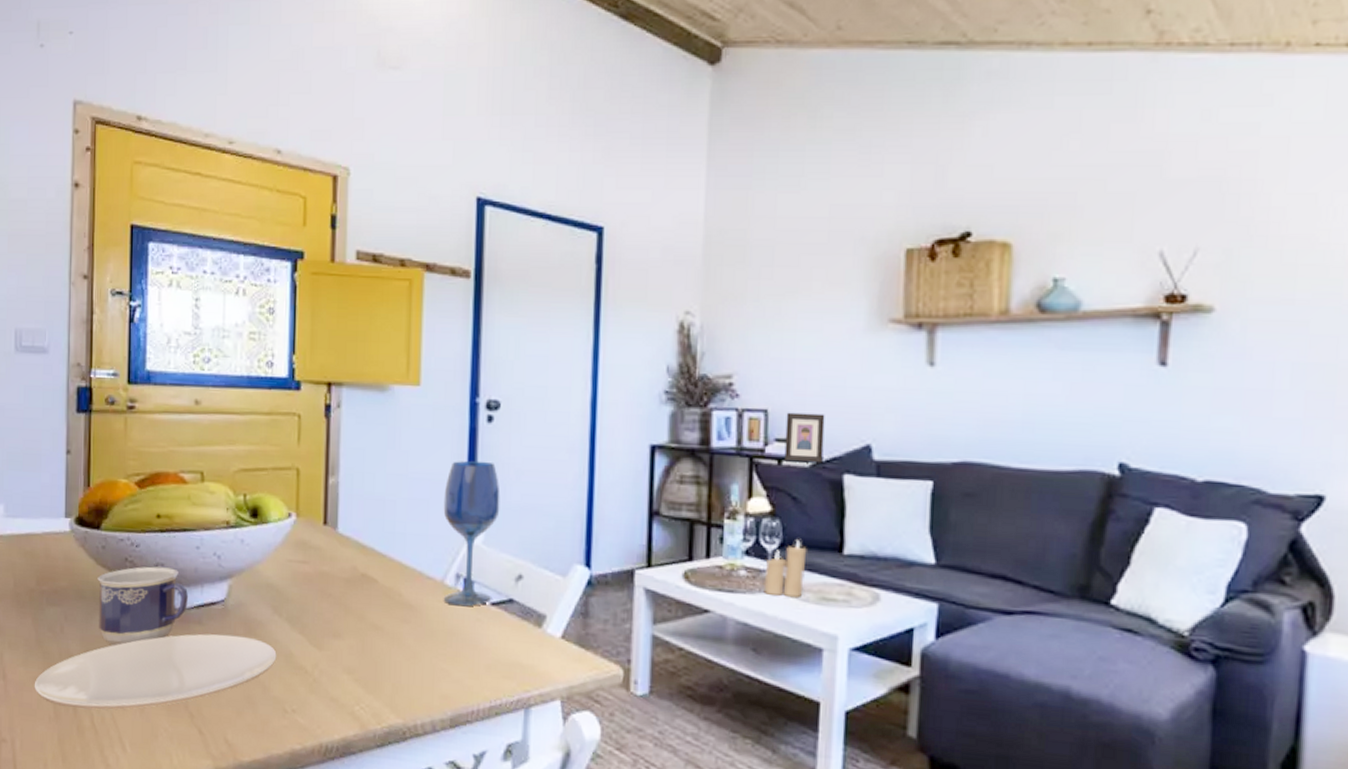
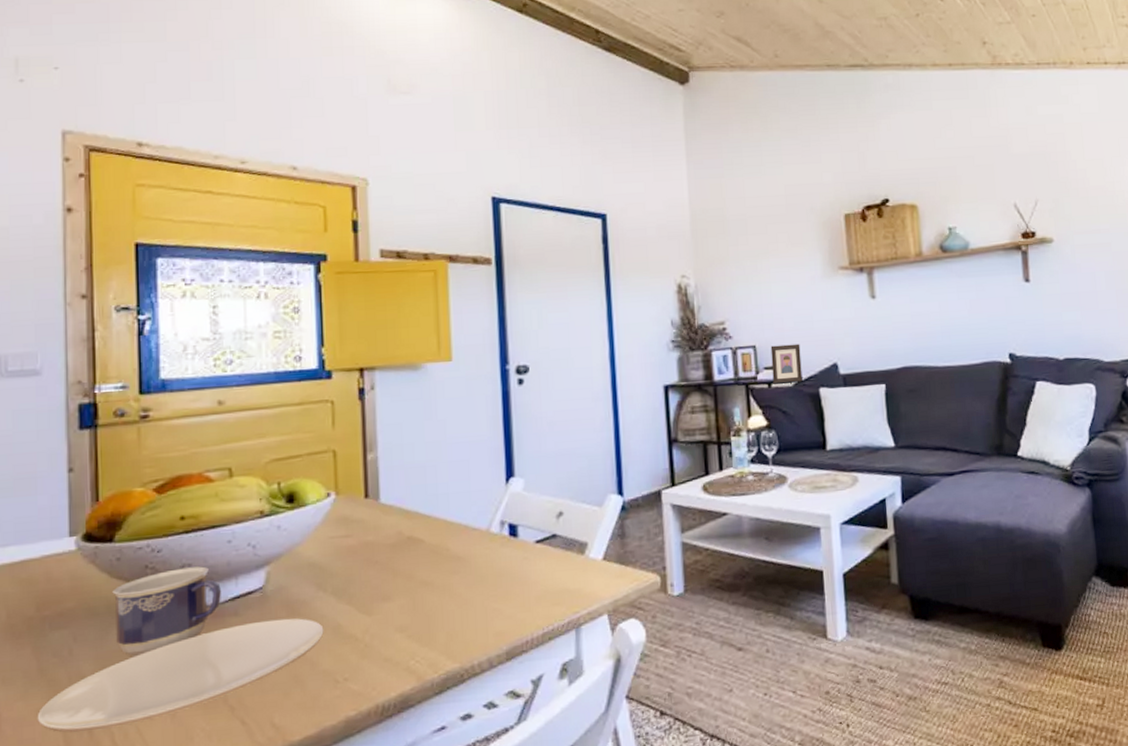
wineglass: present [443,460,500,607] -> none [483,418,537,550]
candle: present [763,540,807,599] -> none [768,444,800,493]

